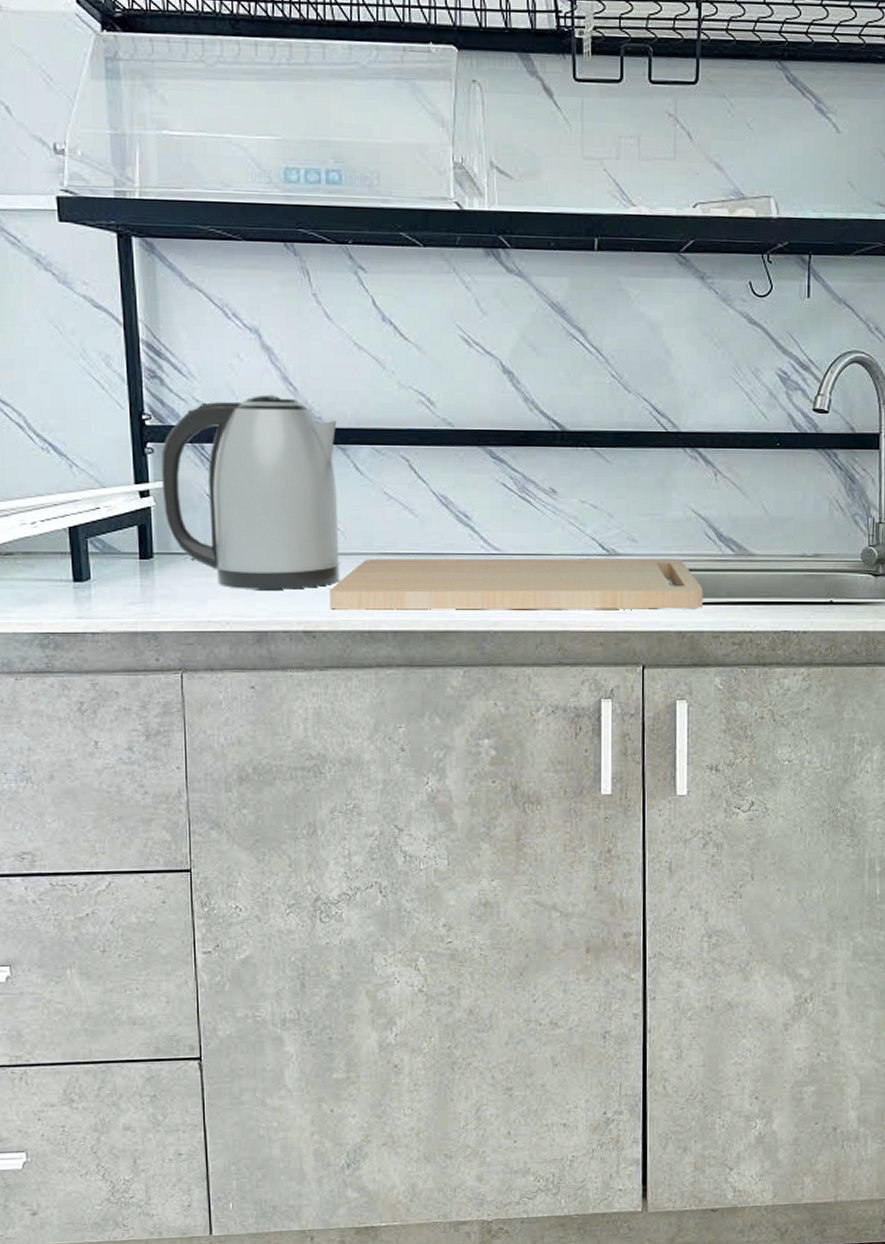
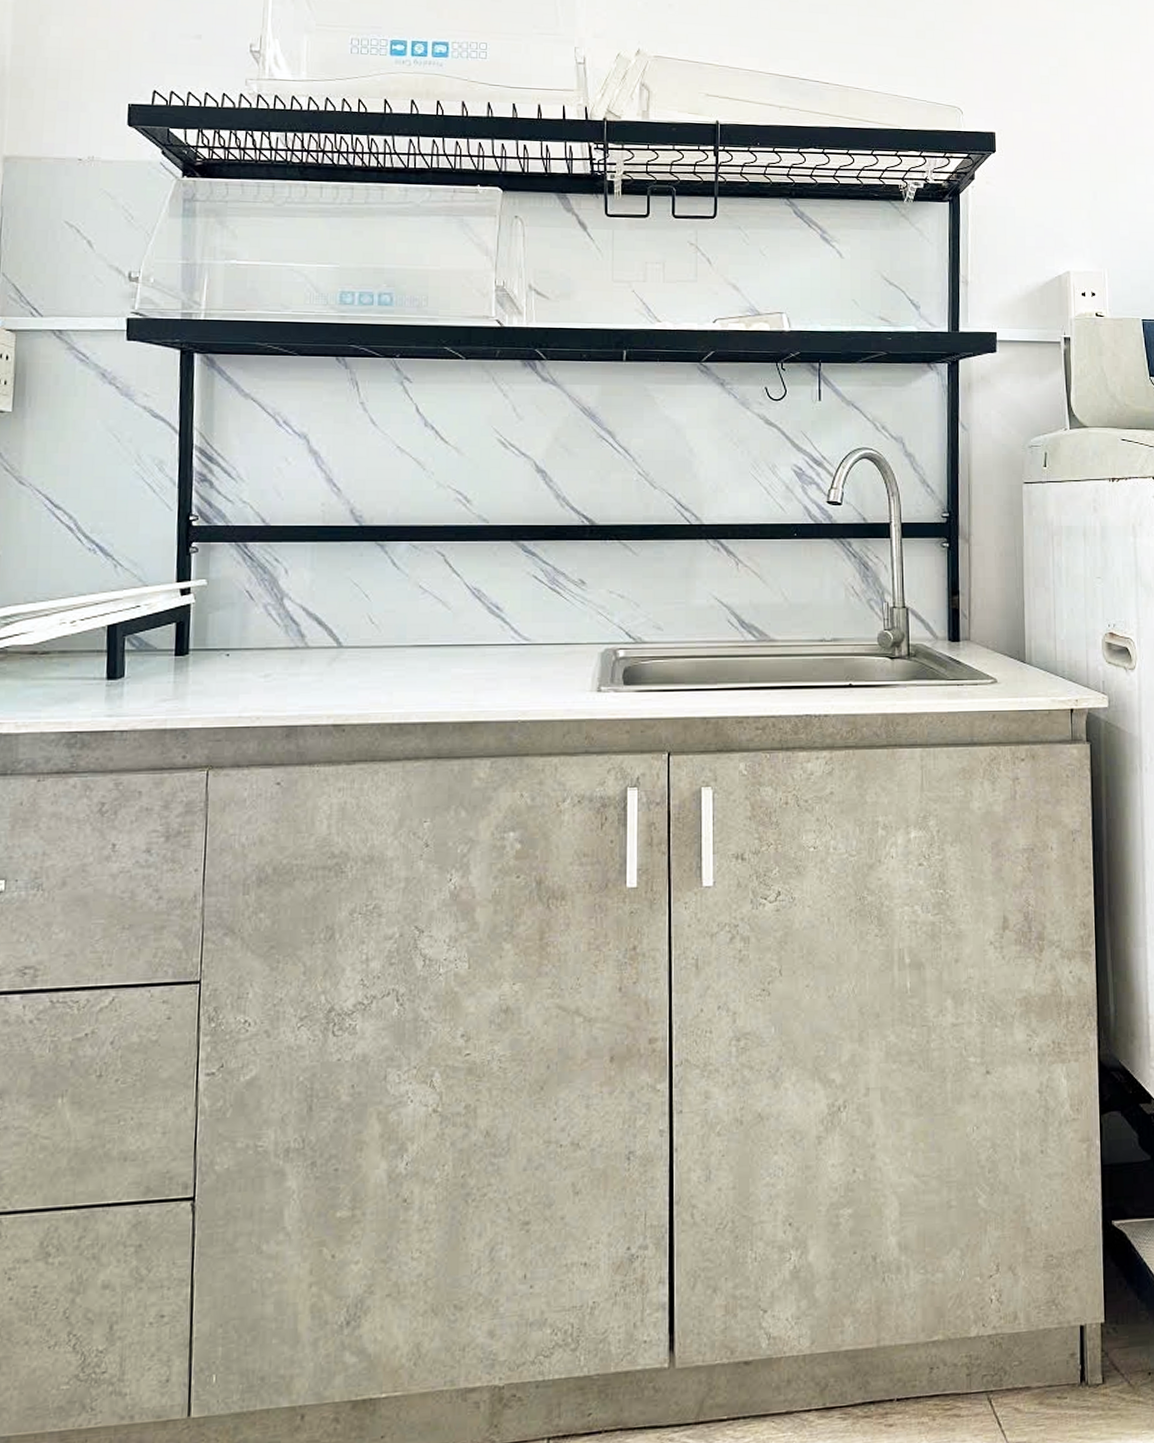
kettle: present [160,394,341,590] -> none [202,495,377,684]
cutting board: present [330,558,703,610] -> none [361,646,727,703]

